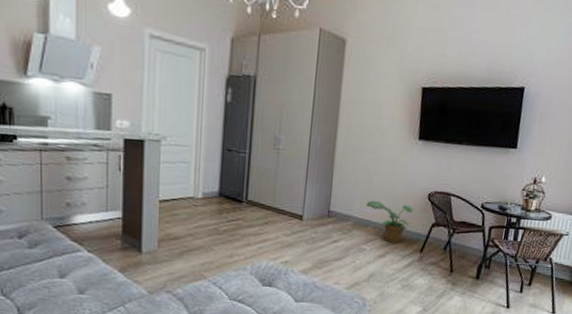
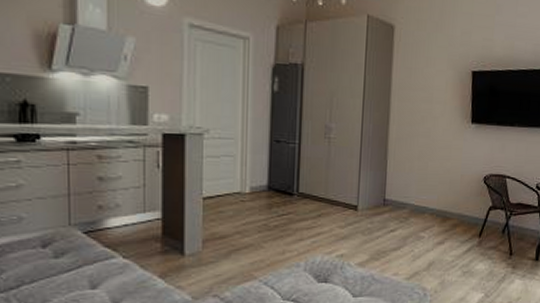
potted plant: present [366,200,414,243] -> none [422,186,470,229]

